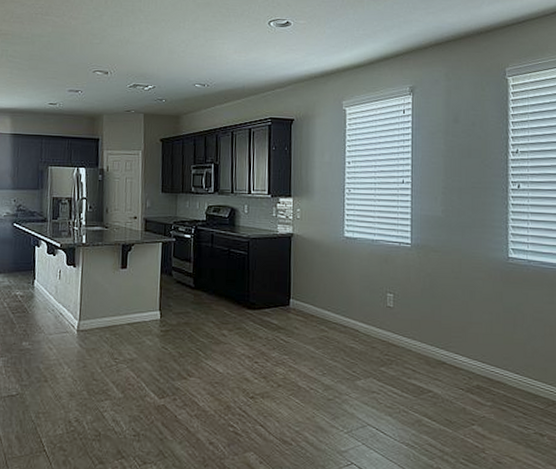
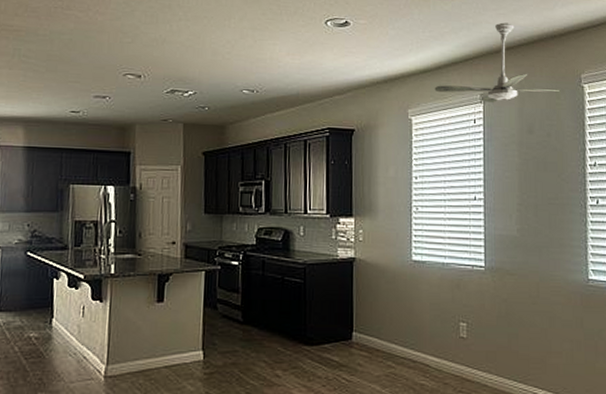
ceiling fan: none [367,20,484,95] -> present [434,22,559,104]

